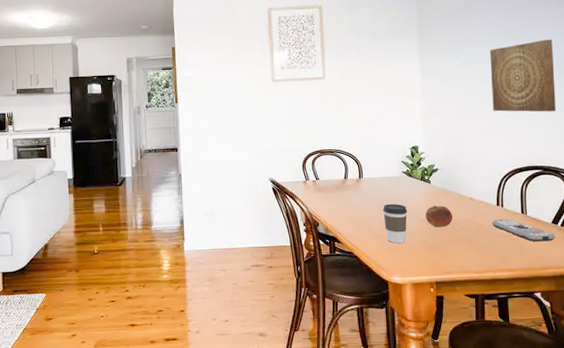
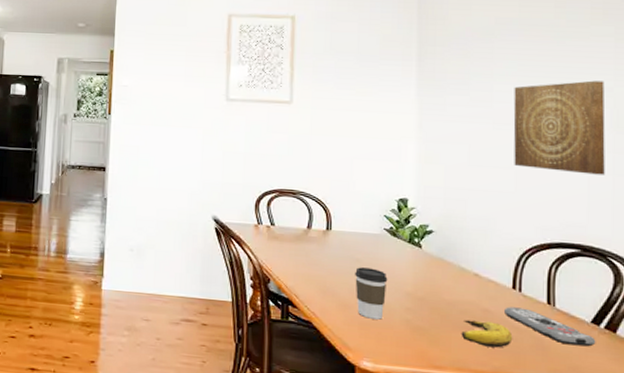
fruit: present [425,205,453,228] -> none [412,277,450,307]
banana: none [463,233,499,252] -> present [461,319,513,348]

